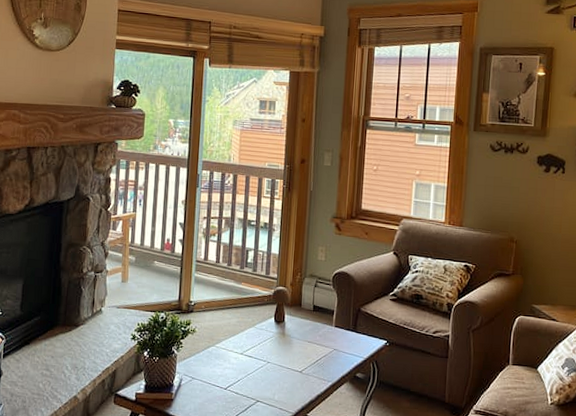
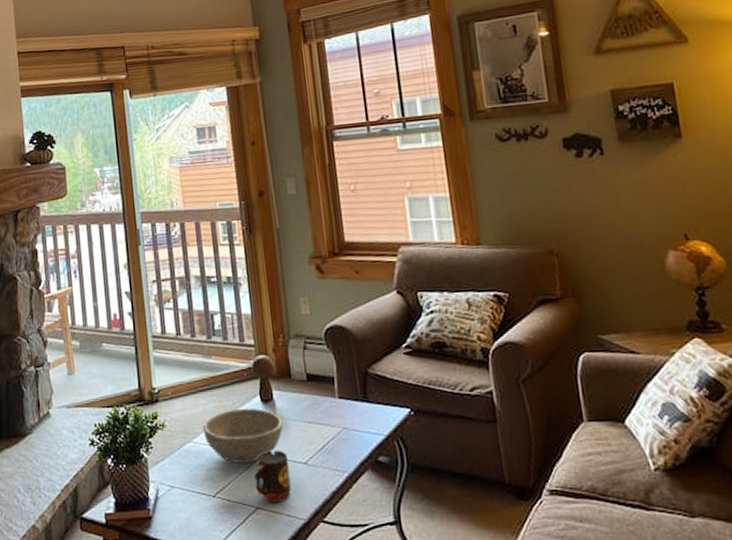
bowl: none [225,325,289,367] -> present [203,408,283,463]
mug: none [259,359,288,399] -> present [254,450,292,503]

